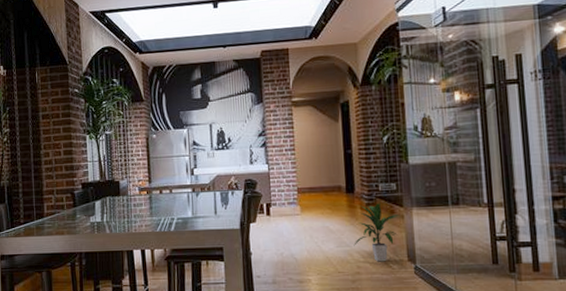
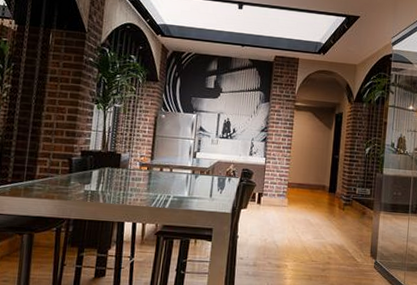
indoor plant: present [353,202,400,262] -> none [328,204,370,256]

